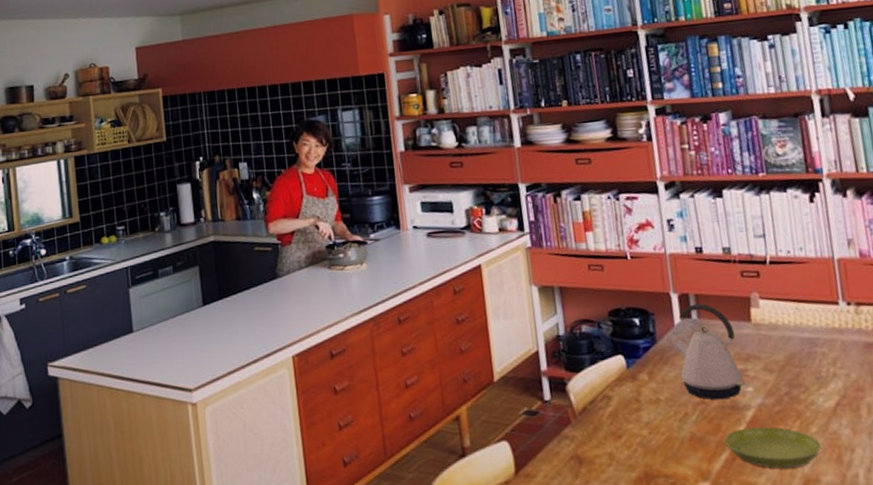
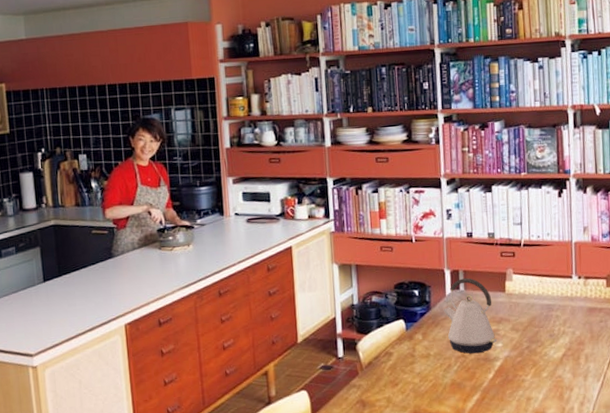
saucer: present [724,426,821,468] -> none [477,373,549,405]

